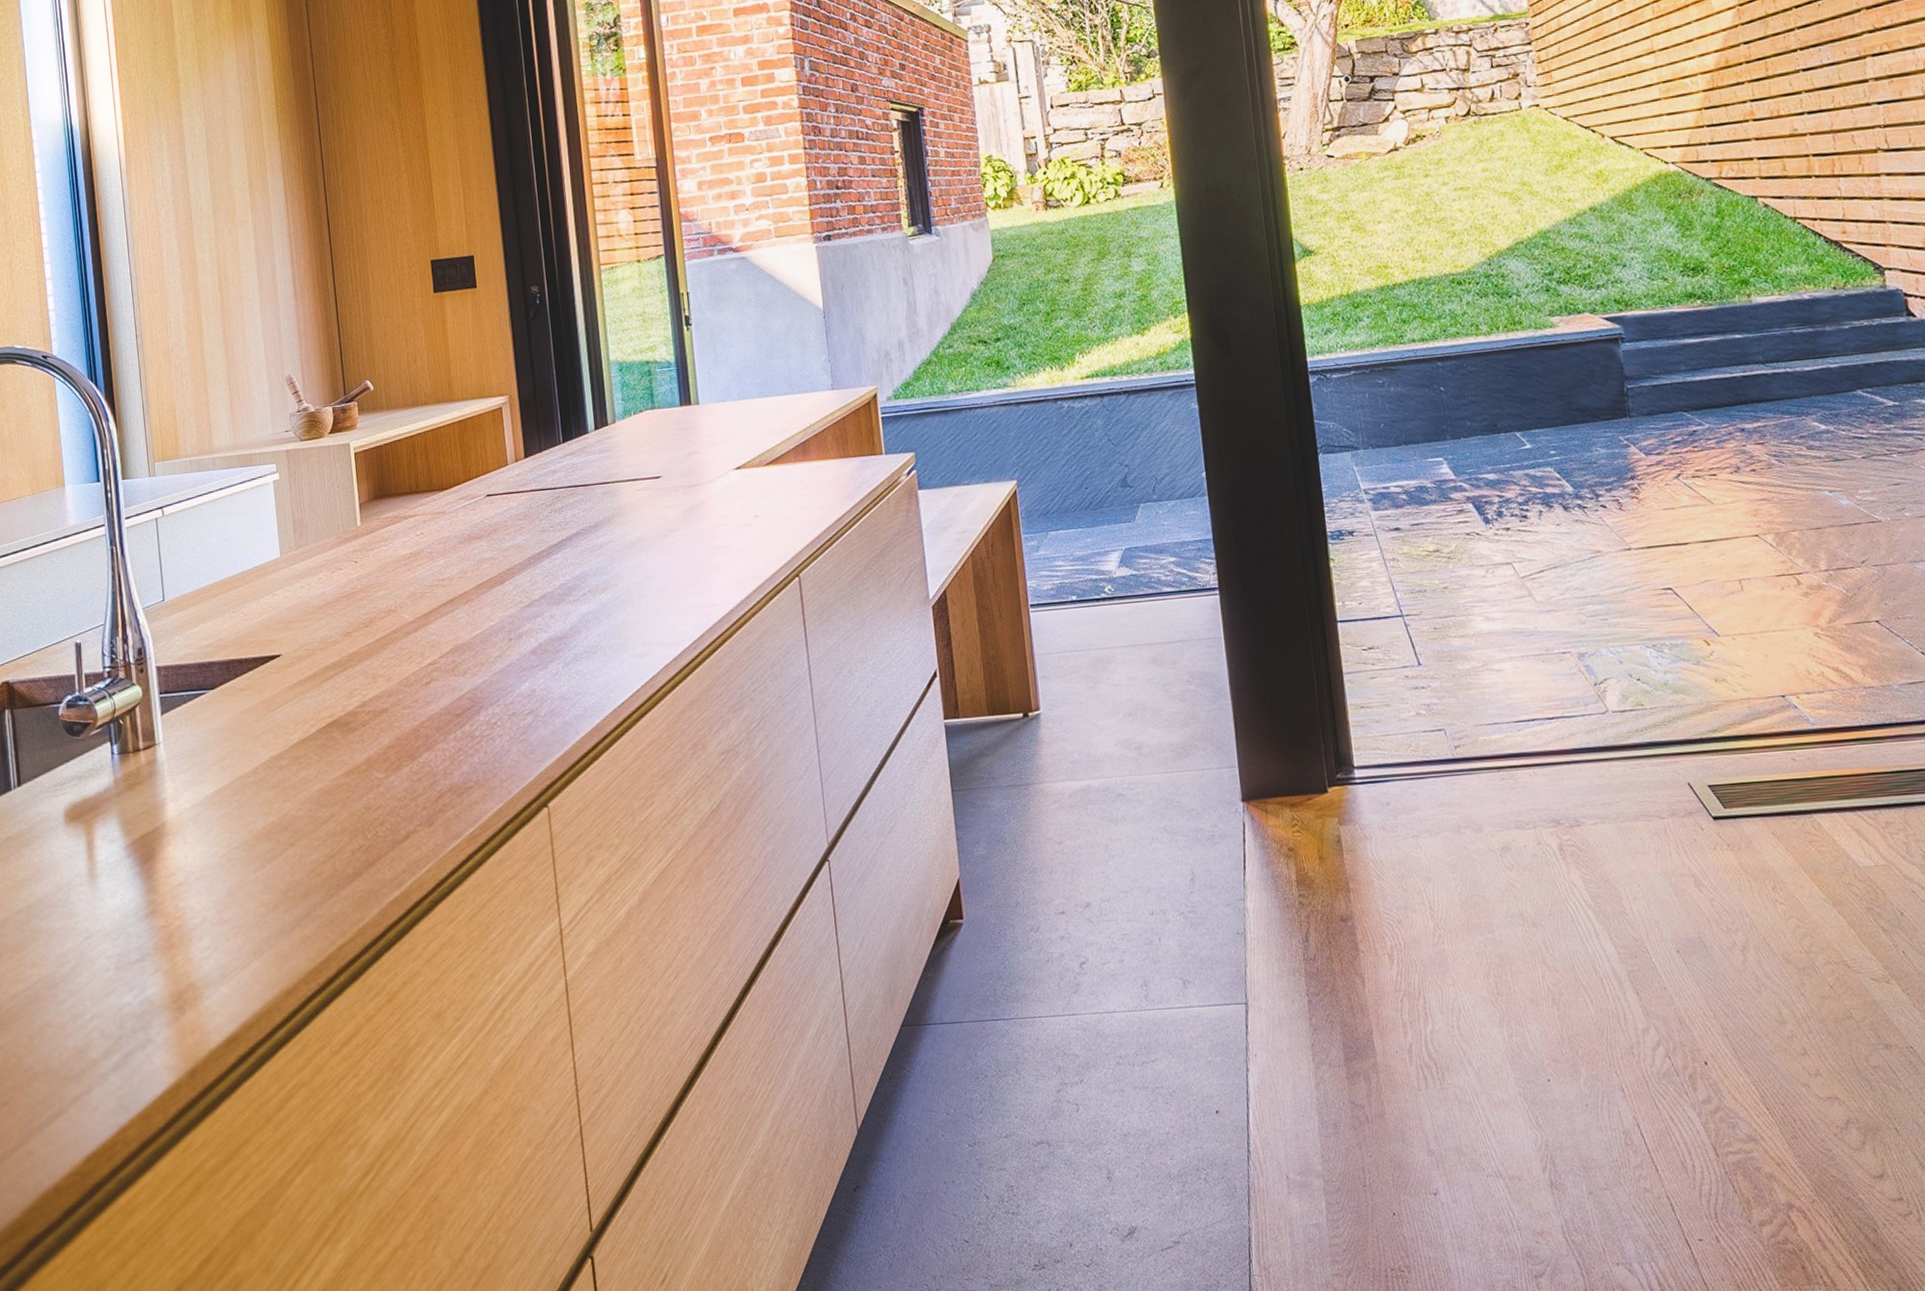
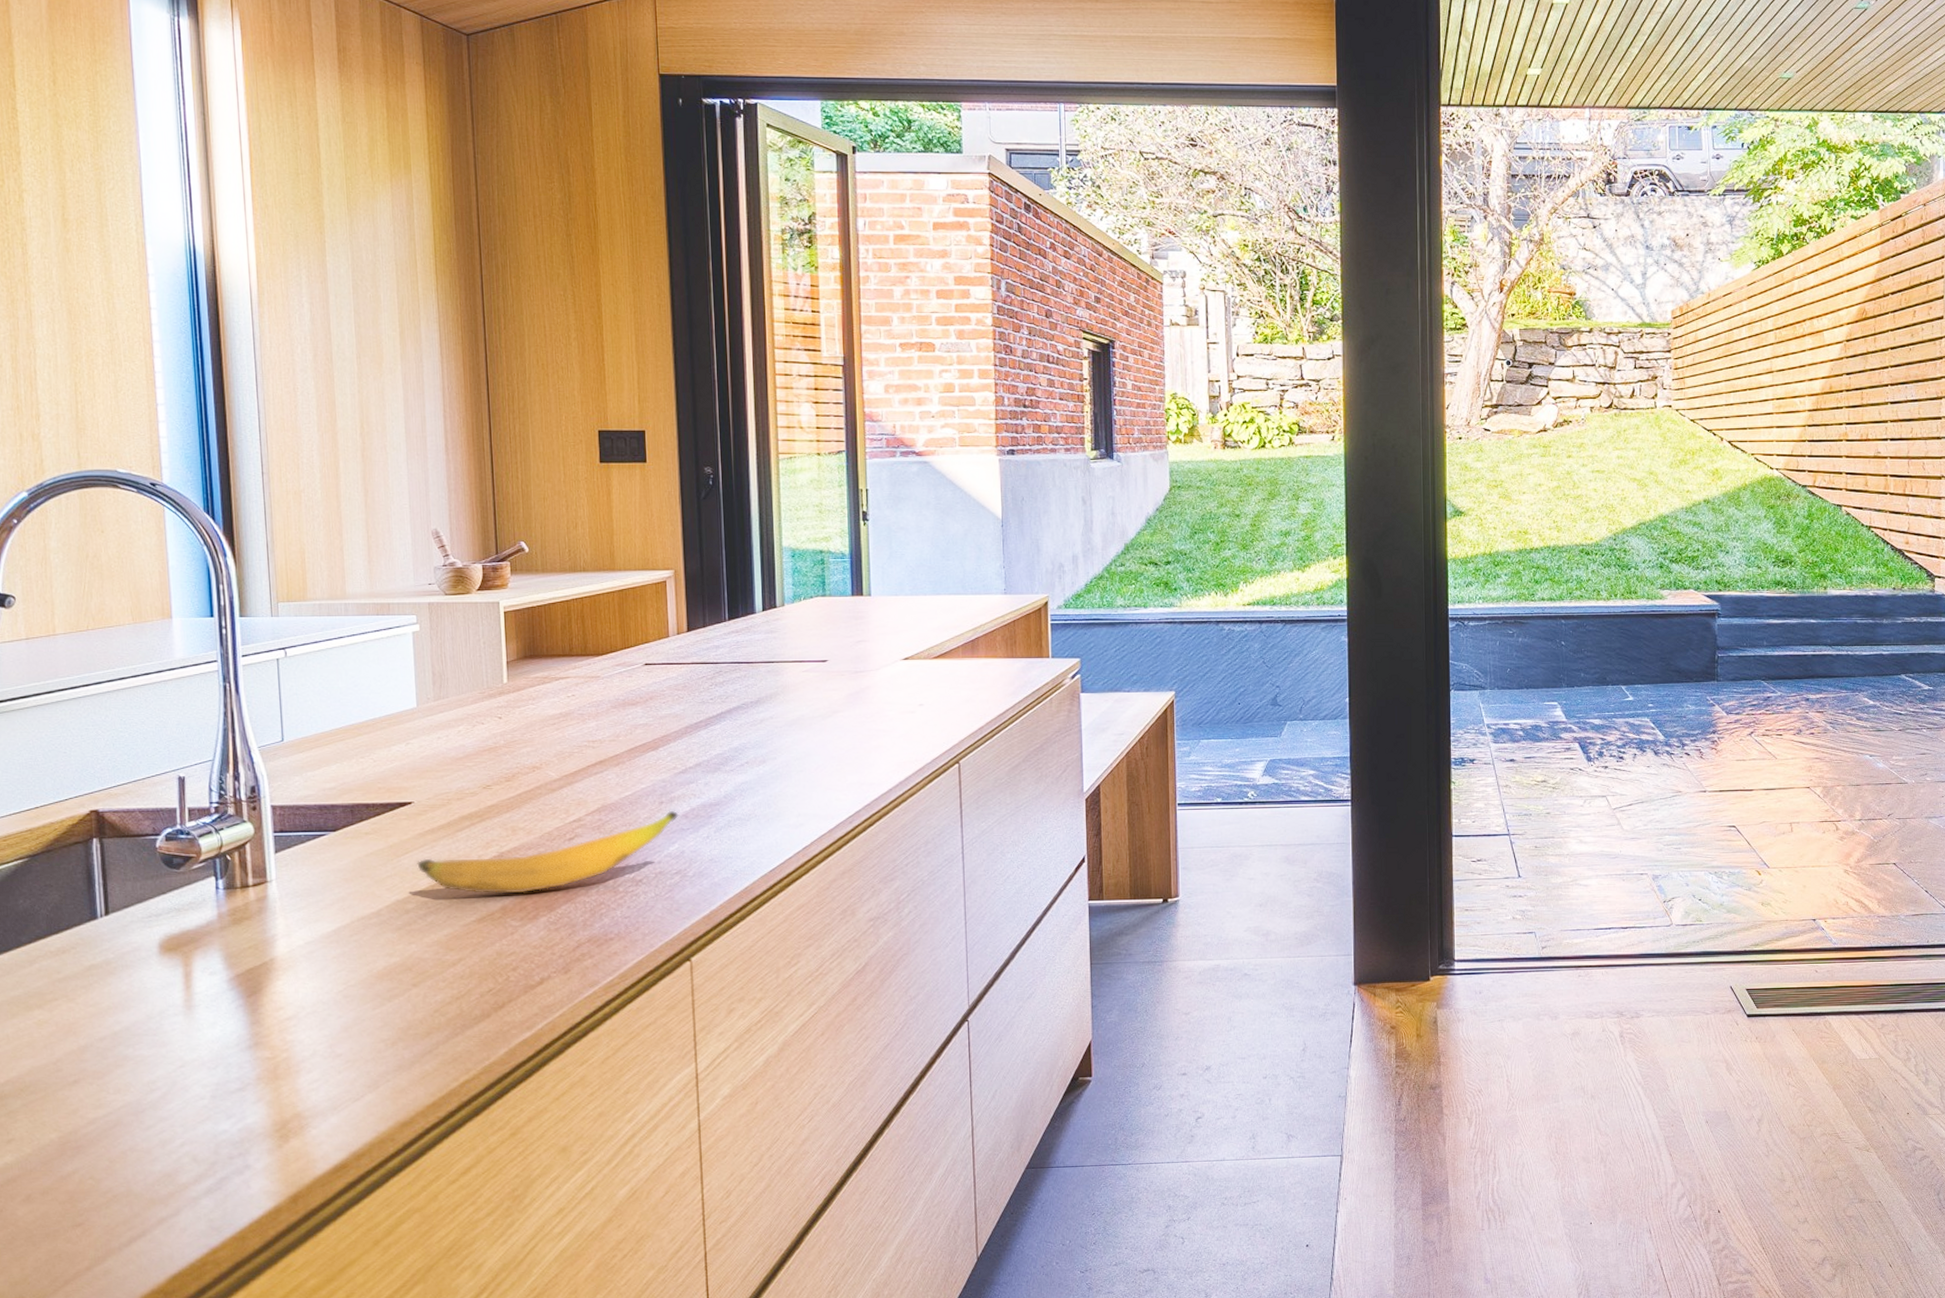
banana: none [287,646,528,746] -> present [417,810,679,894]

